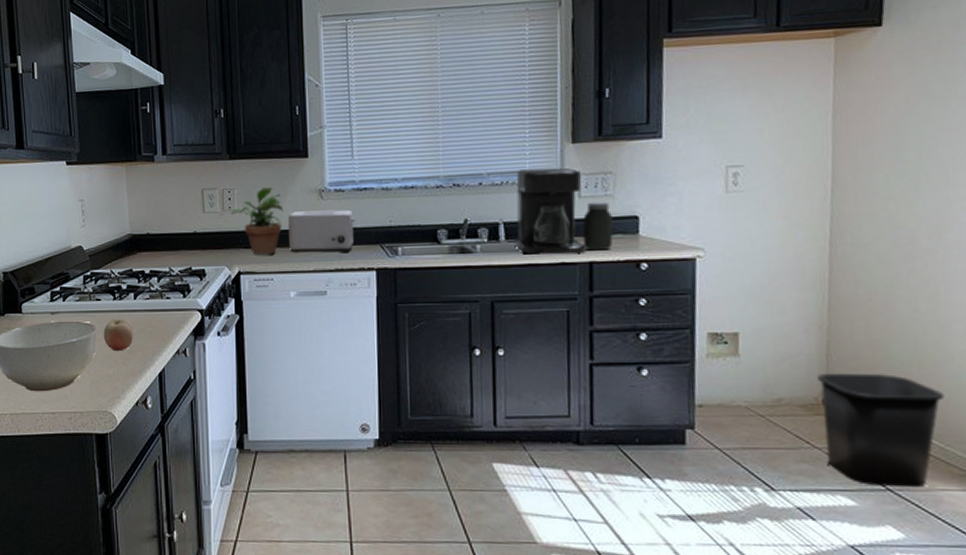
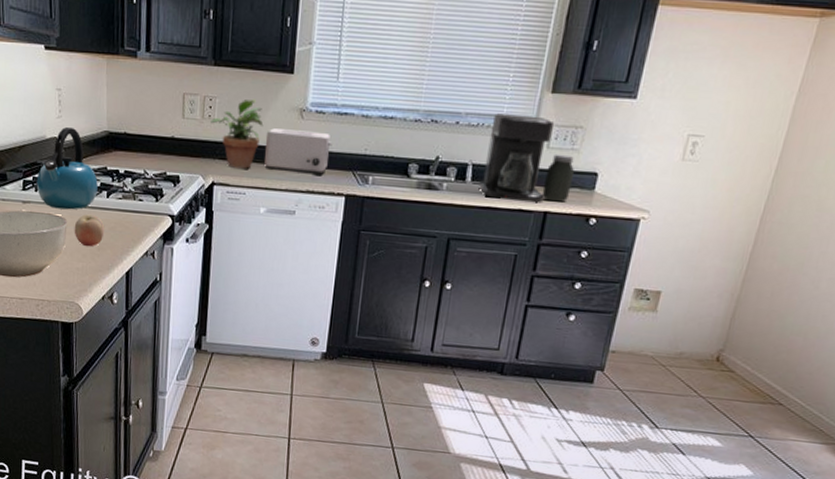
kettle: none [64,235,125,316] -> present [36,127,98,210]
waste bin: present [816,372,945,488] -> none [707,334,819,437]

